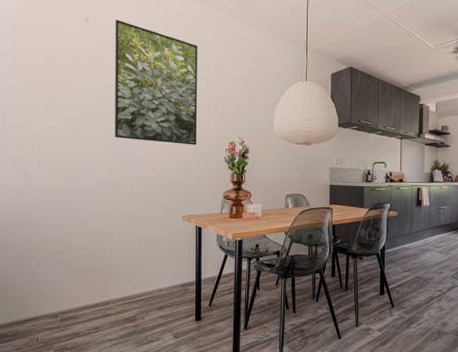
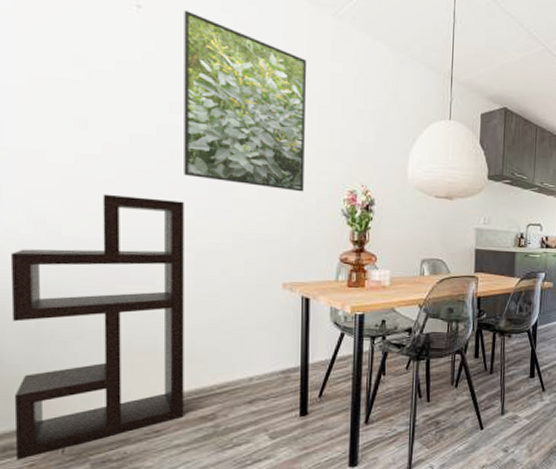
shelving unit: none [8,154,115,344] -> present [10,193,184,460]

